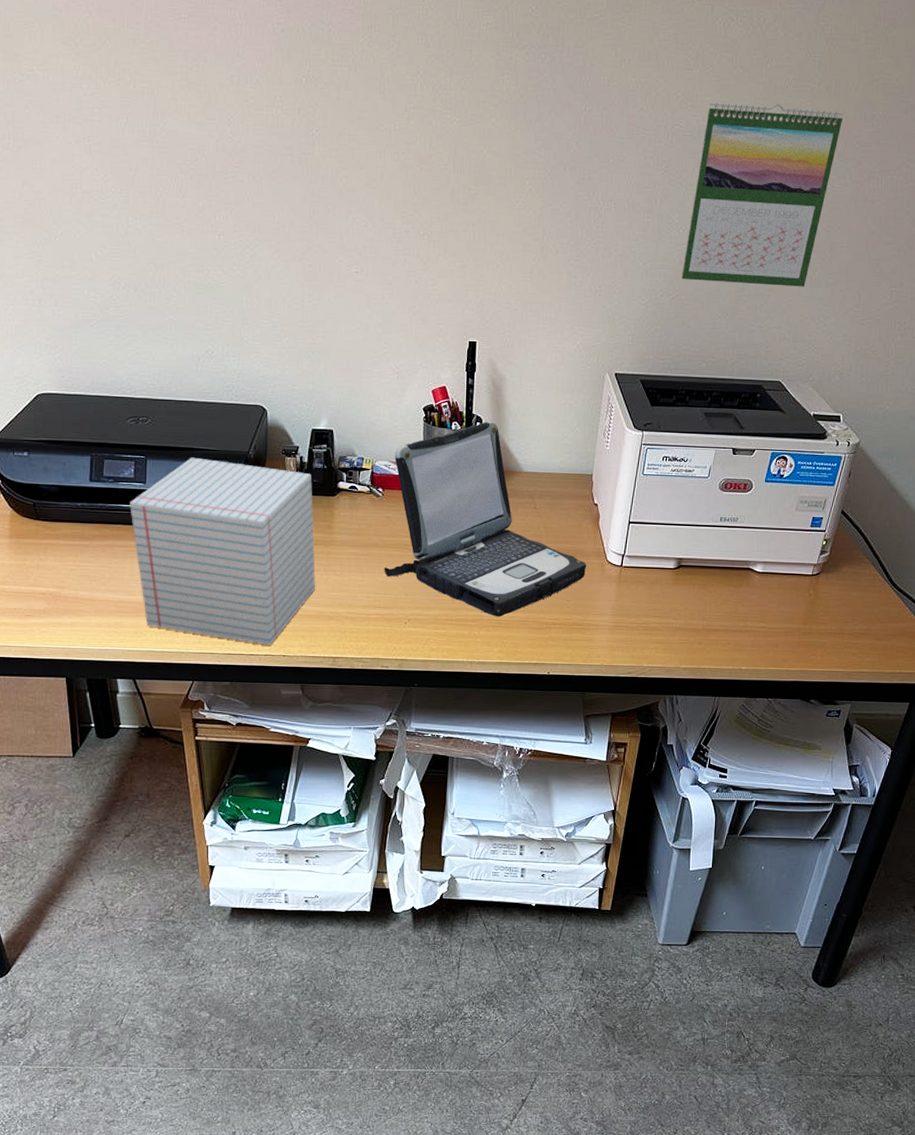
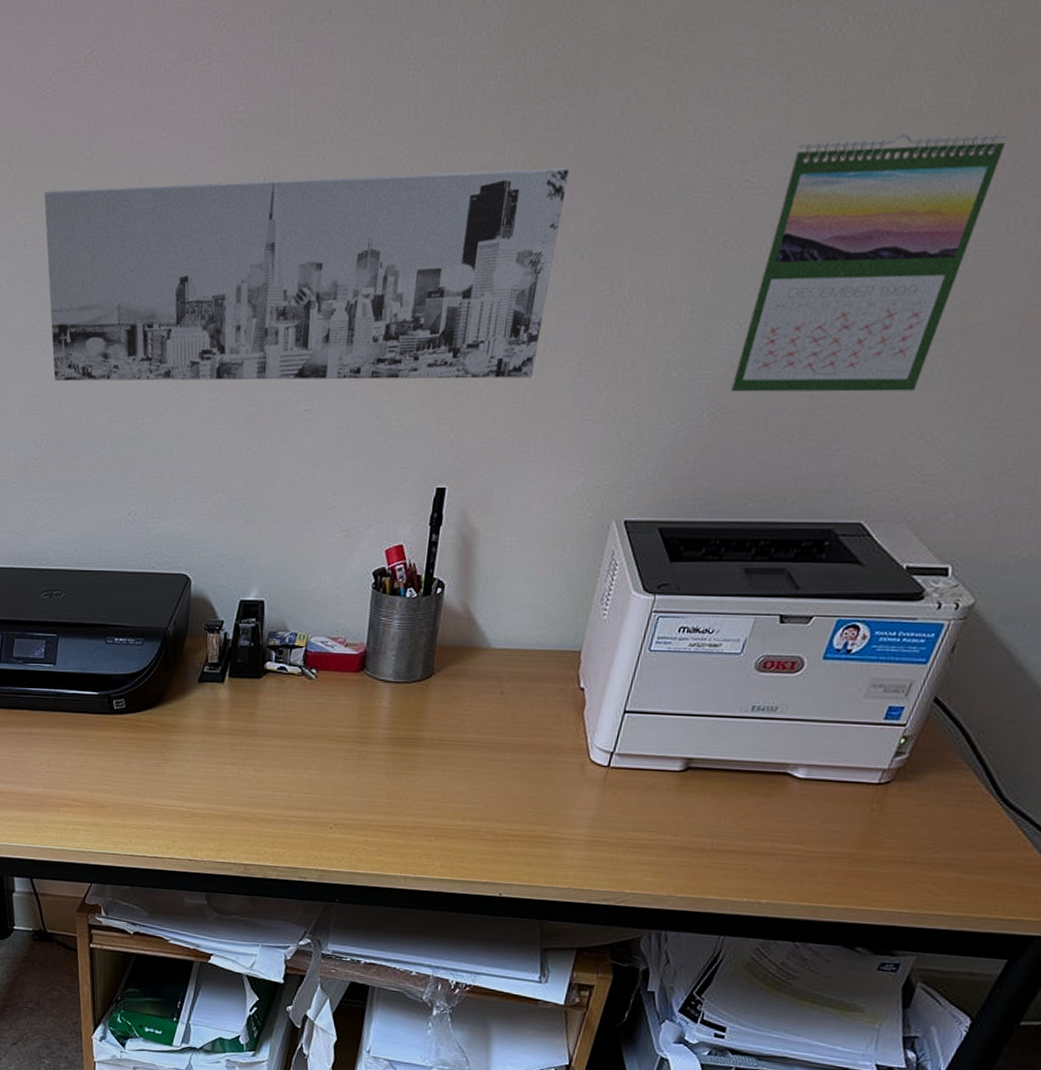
wall art: none [108,67,549,258] -> present [44,168,569,382]
notepad: present [130,457,315,646] -> none [37,635,236,848]
laptop: present [384,421,587,617] -> none [310,587,563,825]

